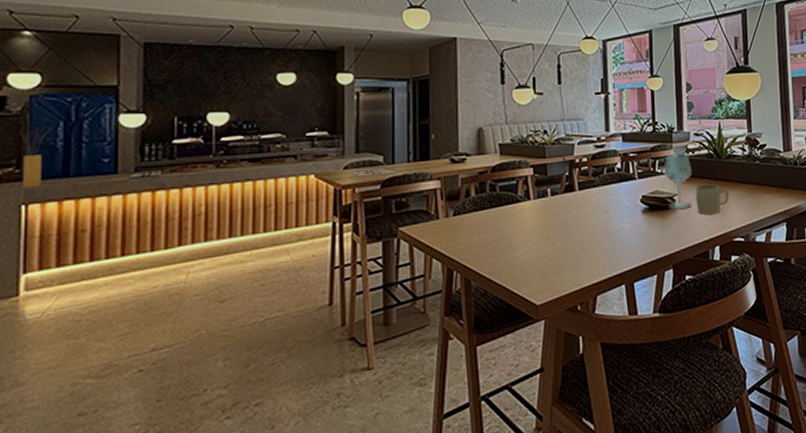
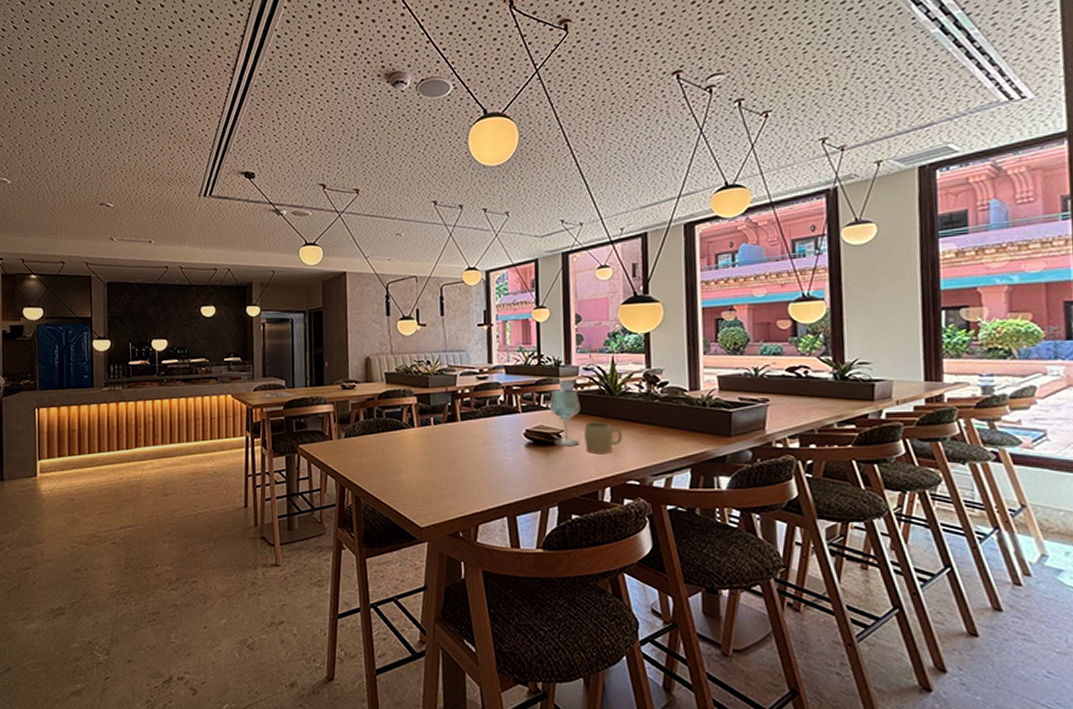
vase: present [18,126,53,190] -> none [31,348,52,397]

